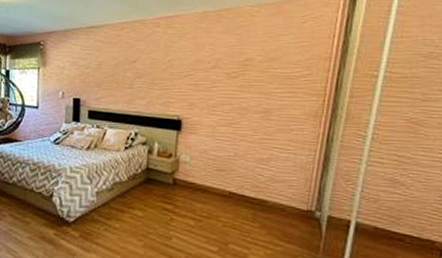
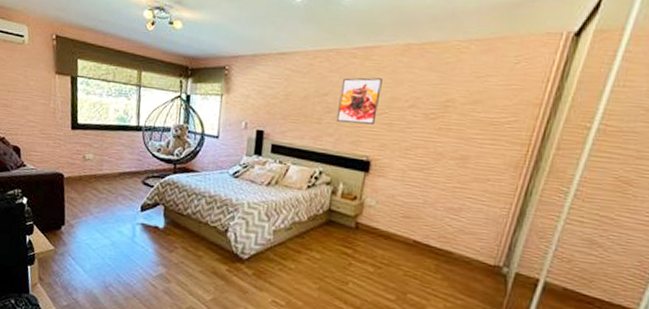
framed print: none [146,44,185,86] -> present [336,77,382,124]

